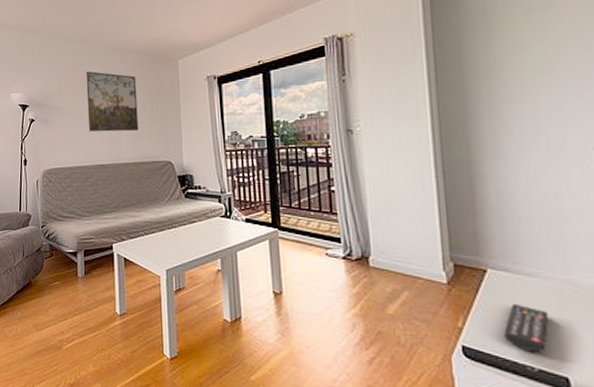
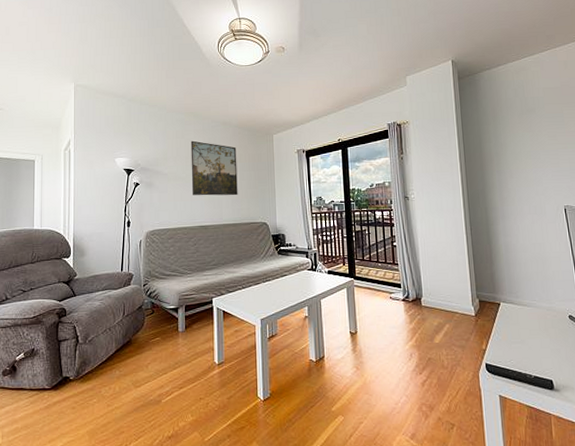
remote control: present [504,303,549,353] -> none [512,327,539,364]

